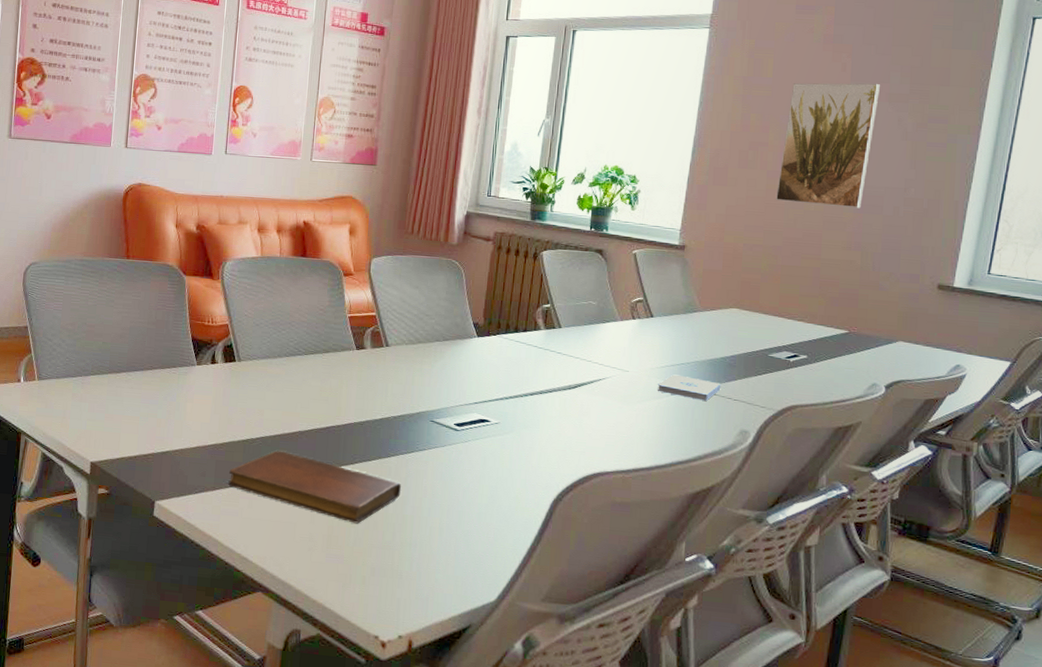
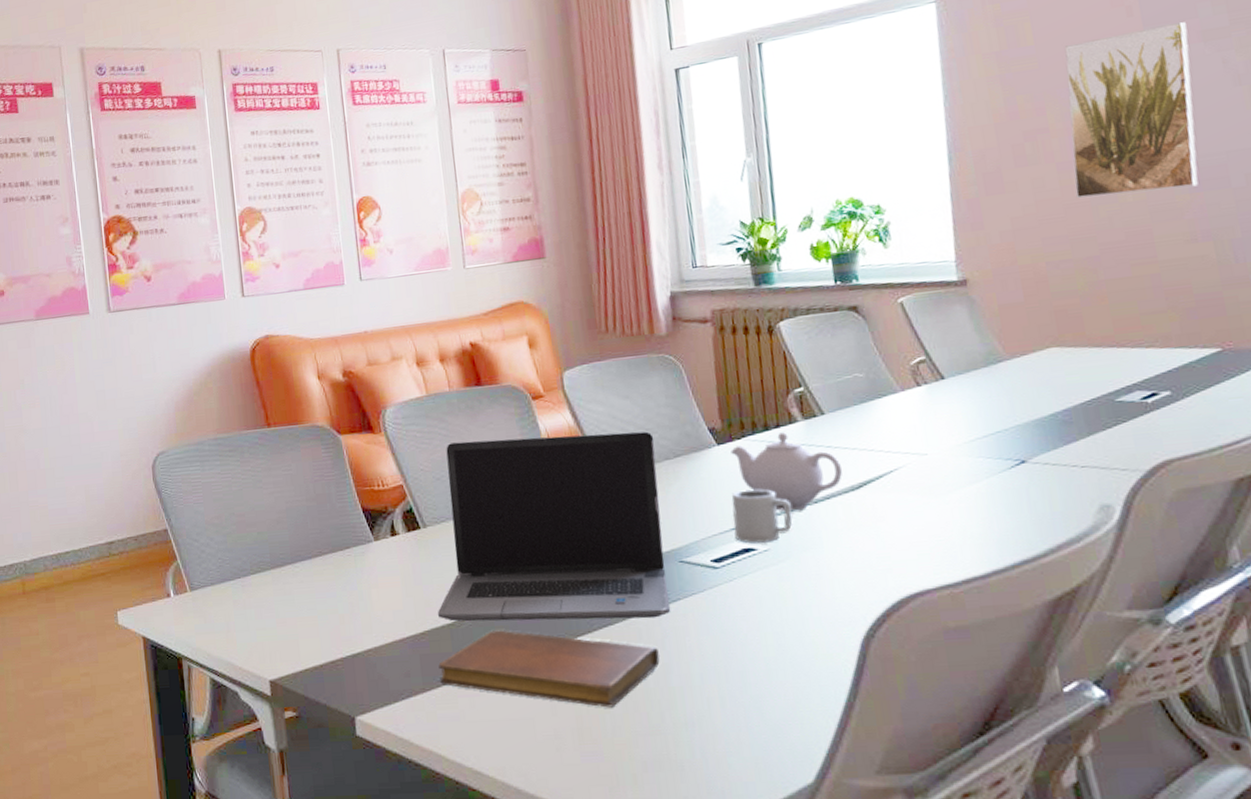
laptop computer: none [237,298,431,461] -> present [438,431,671,622]
cup: none [476,374,523,418] -> present [731,488,792,544]
teapot: none [486,336,566,397] -> present [731,432,843,512]
notepad: present [658,374,721,402] -> none [971,447,1059,476]

